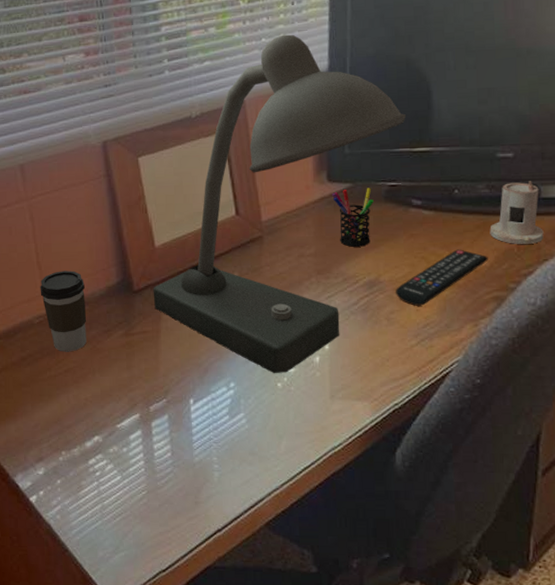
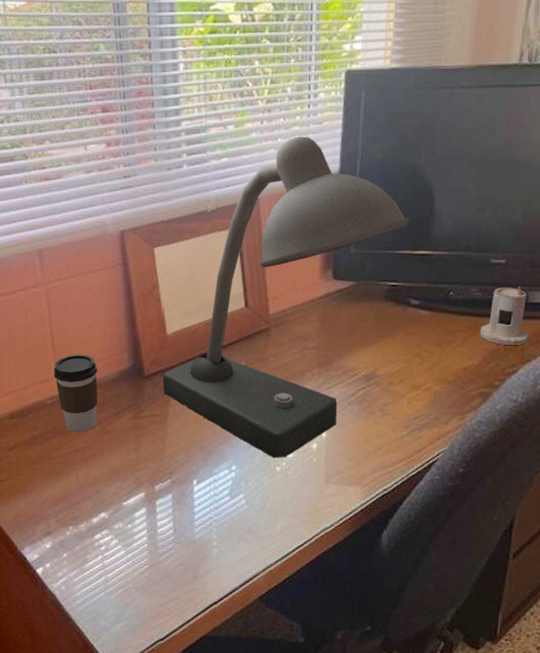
pen holder: present [332,188,374,247] -> none [337,286,375,342]
remote control: present [396,249,488,306] -> none [391,347,477,399]

